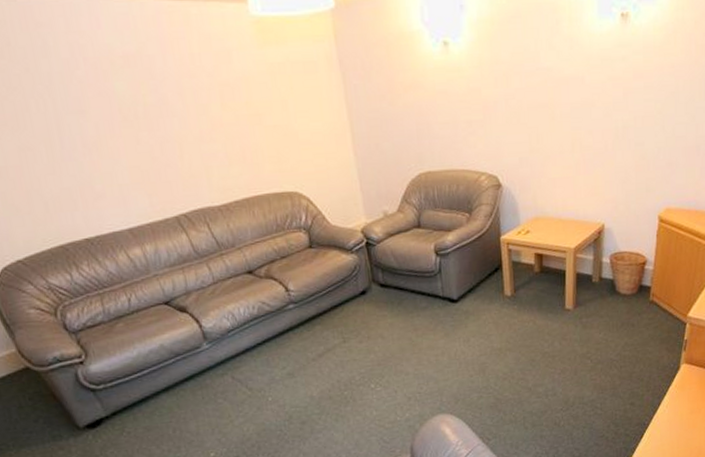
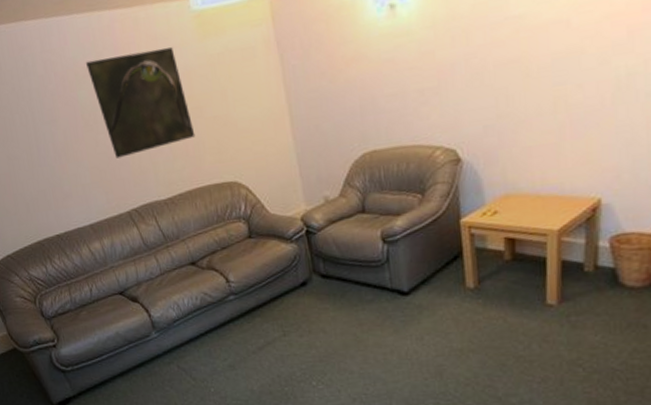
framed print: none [125,49,254,159] -> present [86,47,196,159]

